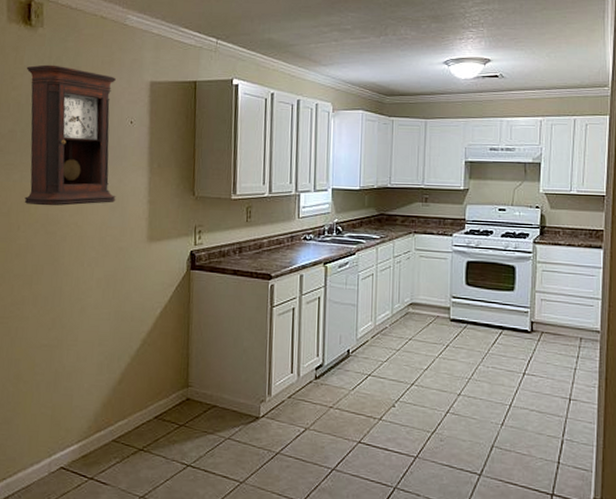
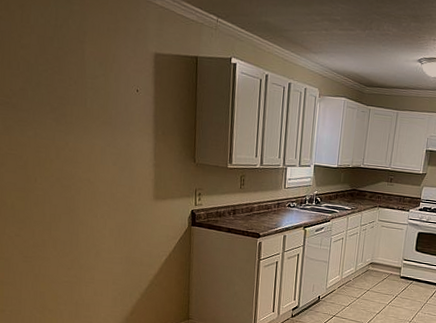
pendulum clock: present [24,64,116,206] -> none [33,25,125,164]

